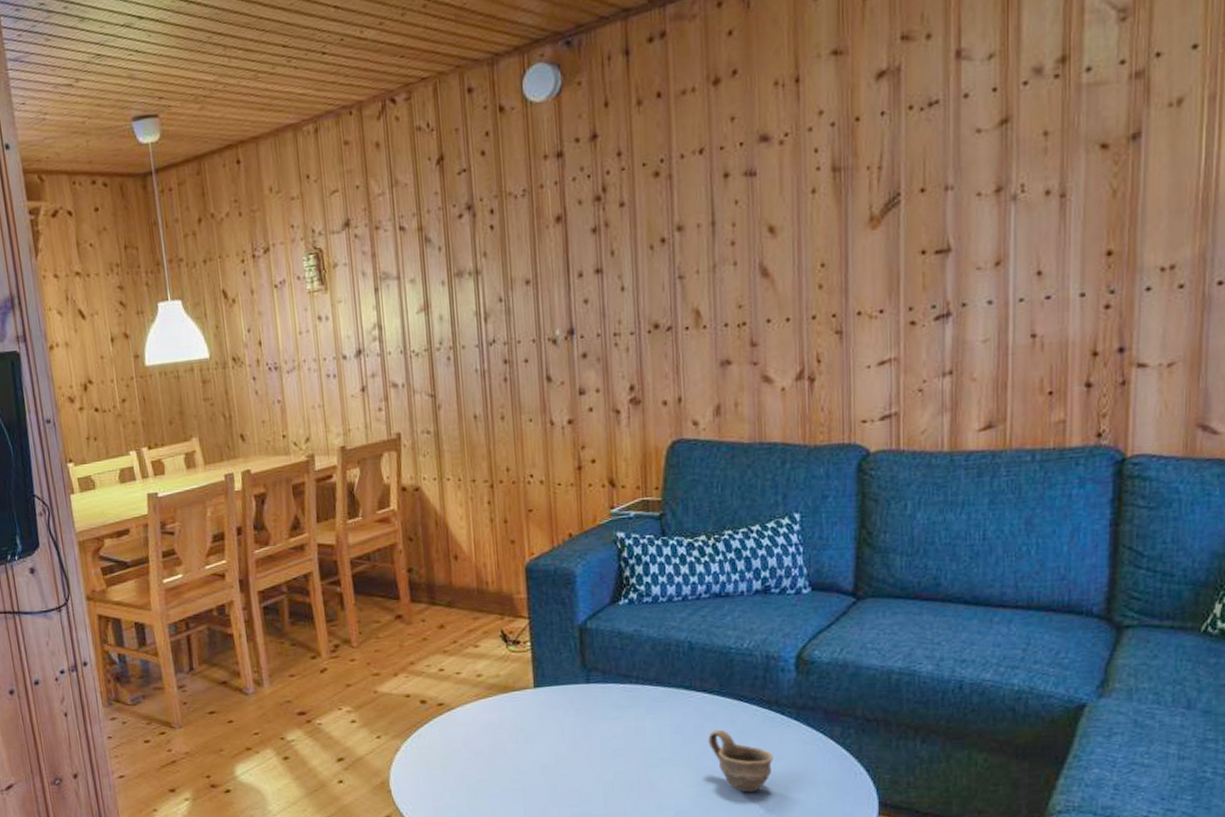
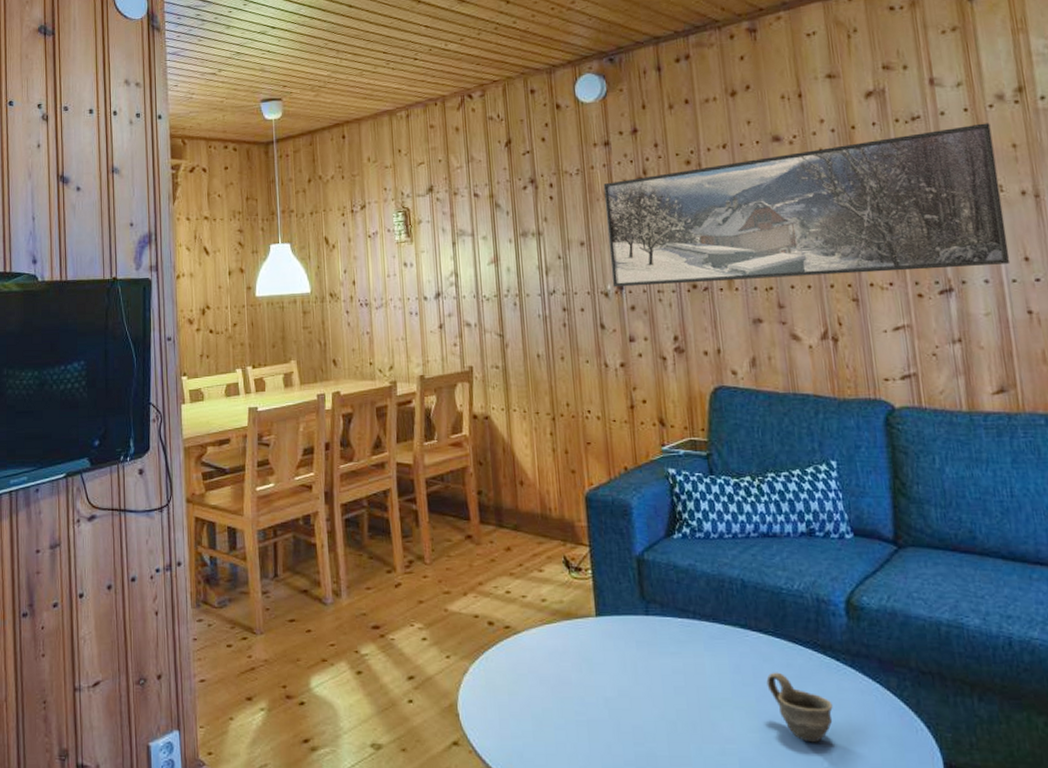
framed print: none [554,105,1021,333] -> present [603,123,1011,288]

